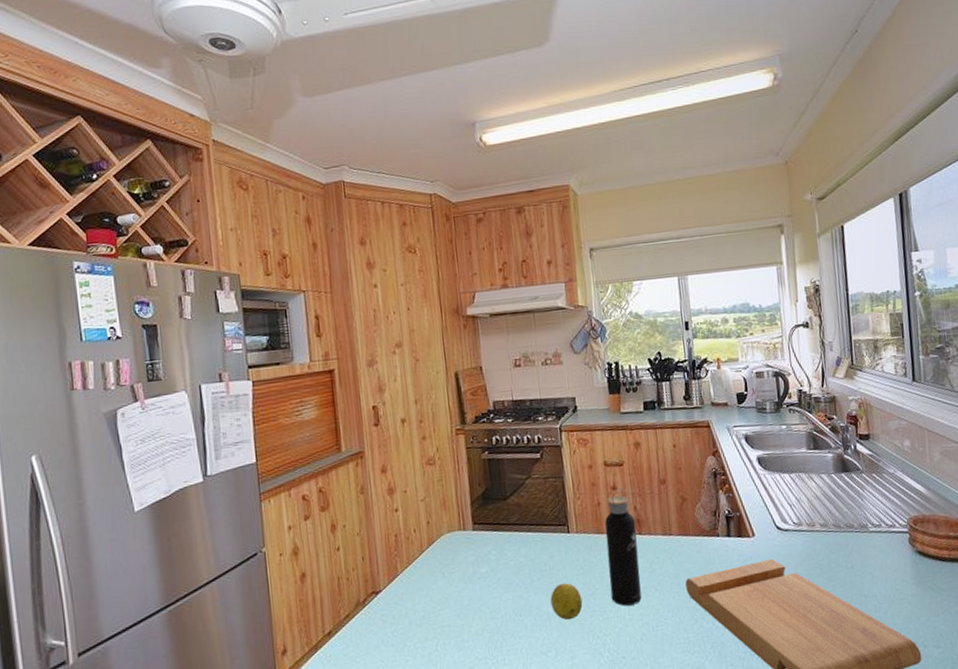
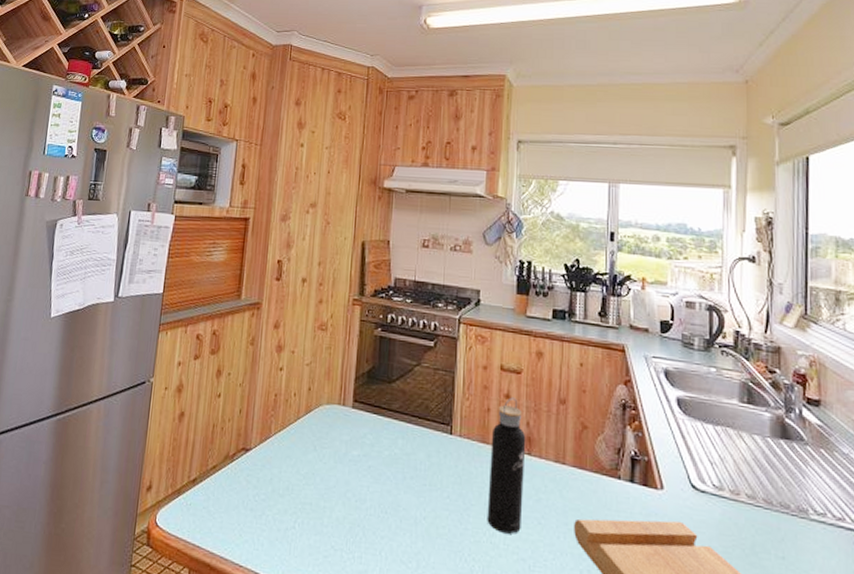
fruit: present [550,583,583,620] -> none [420,488,455,533]

